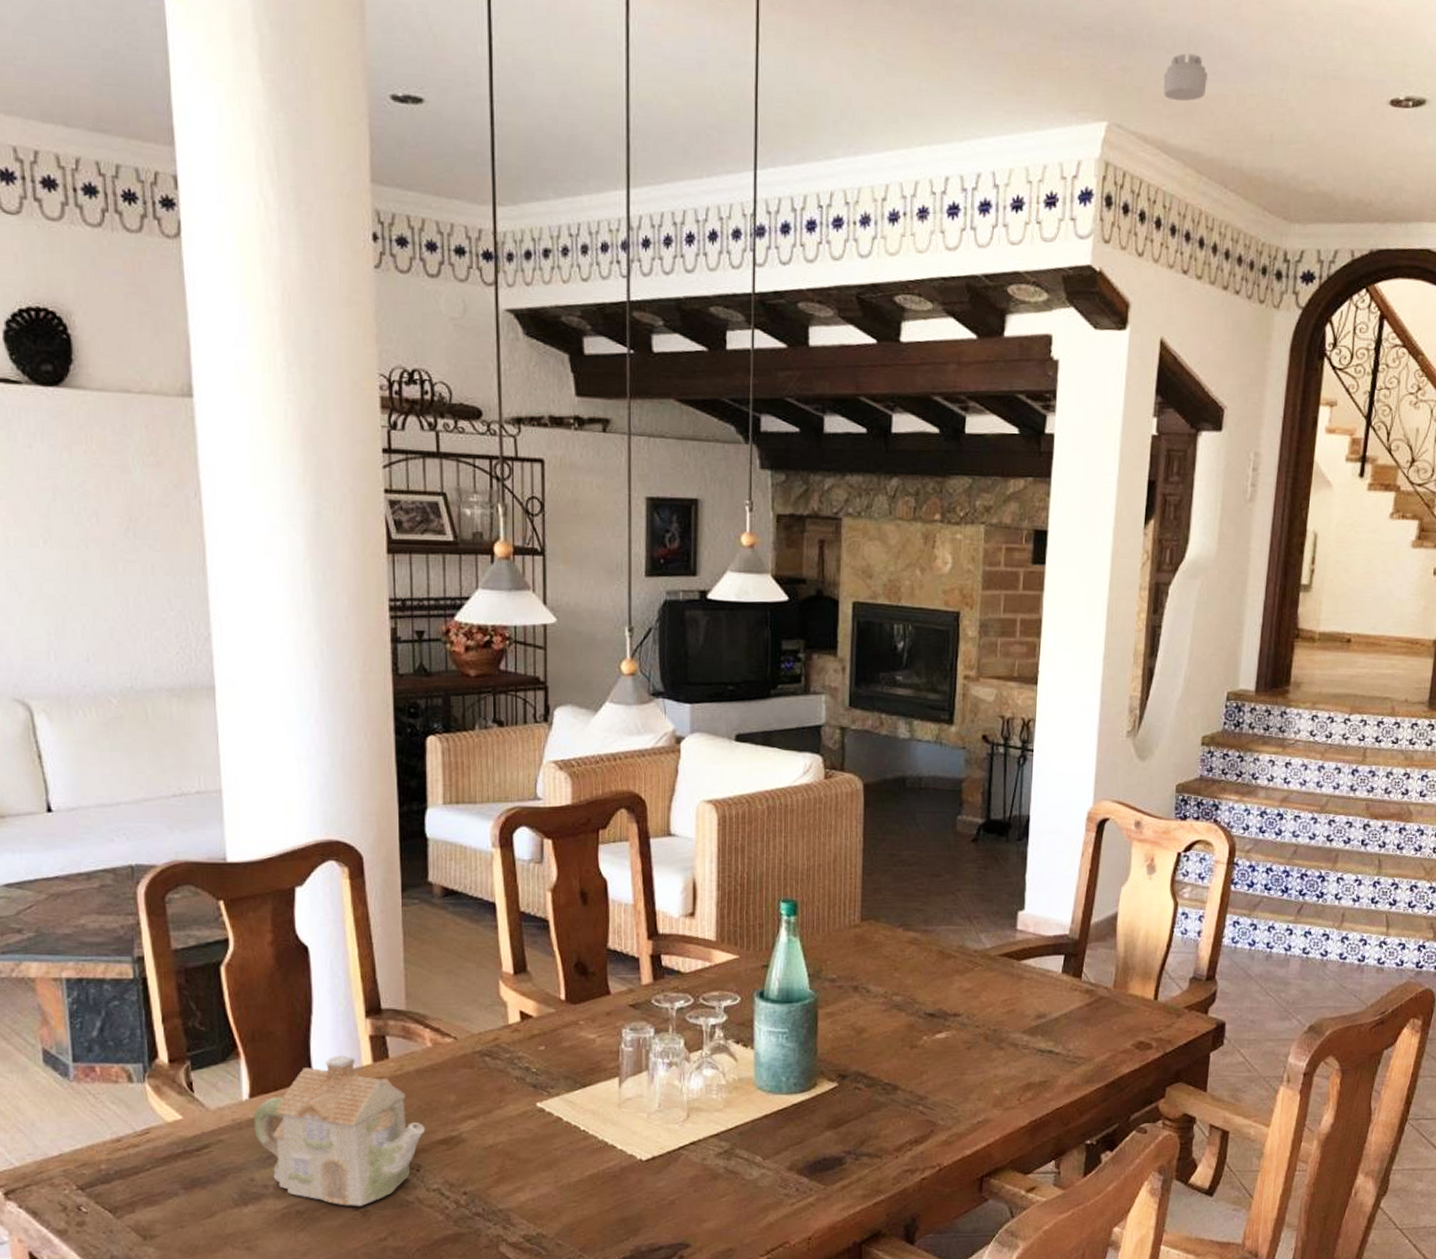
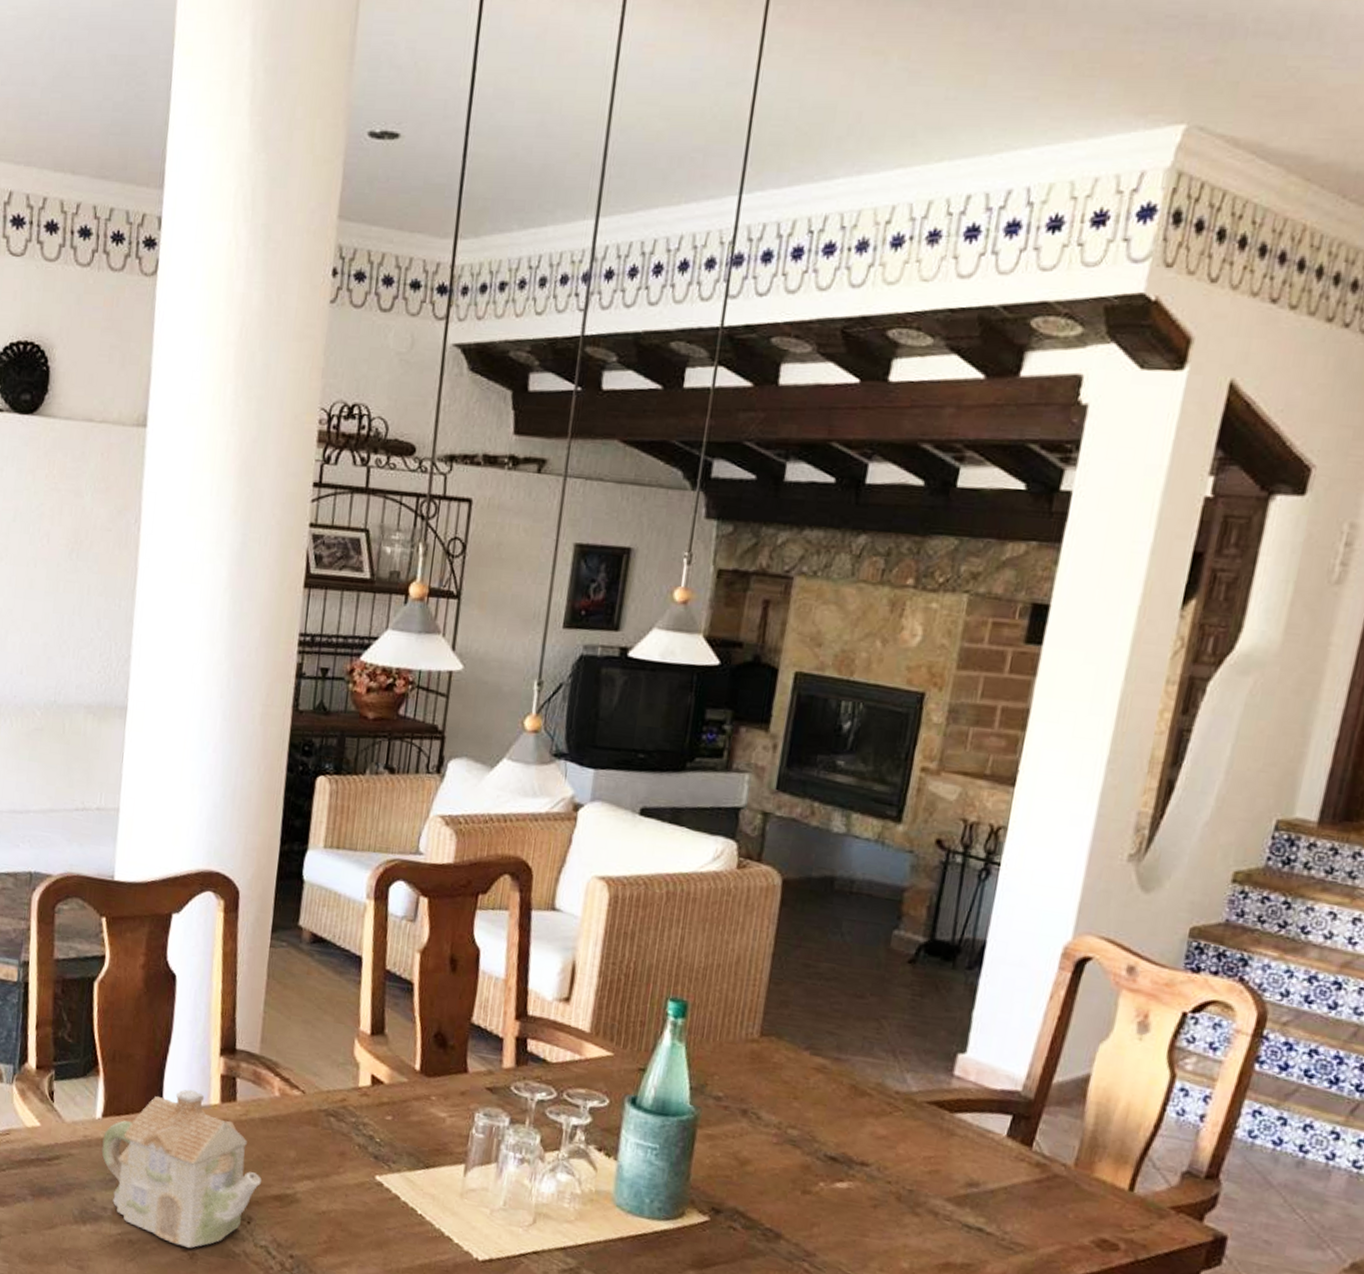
smoke detector: present [1163,53,1208,102] -> none [1267,38,1334,96]

